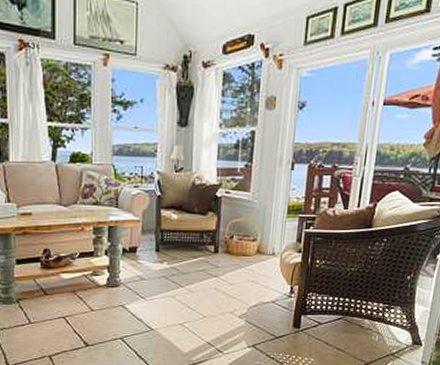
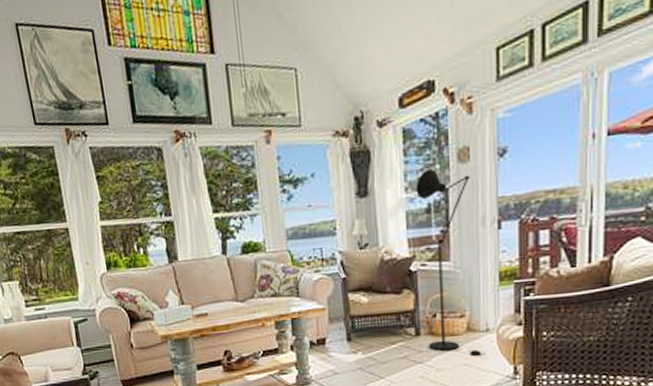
floor lamp: none [224,111,274,275] -> present [416,169,486,356]

